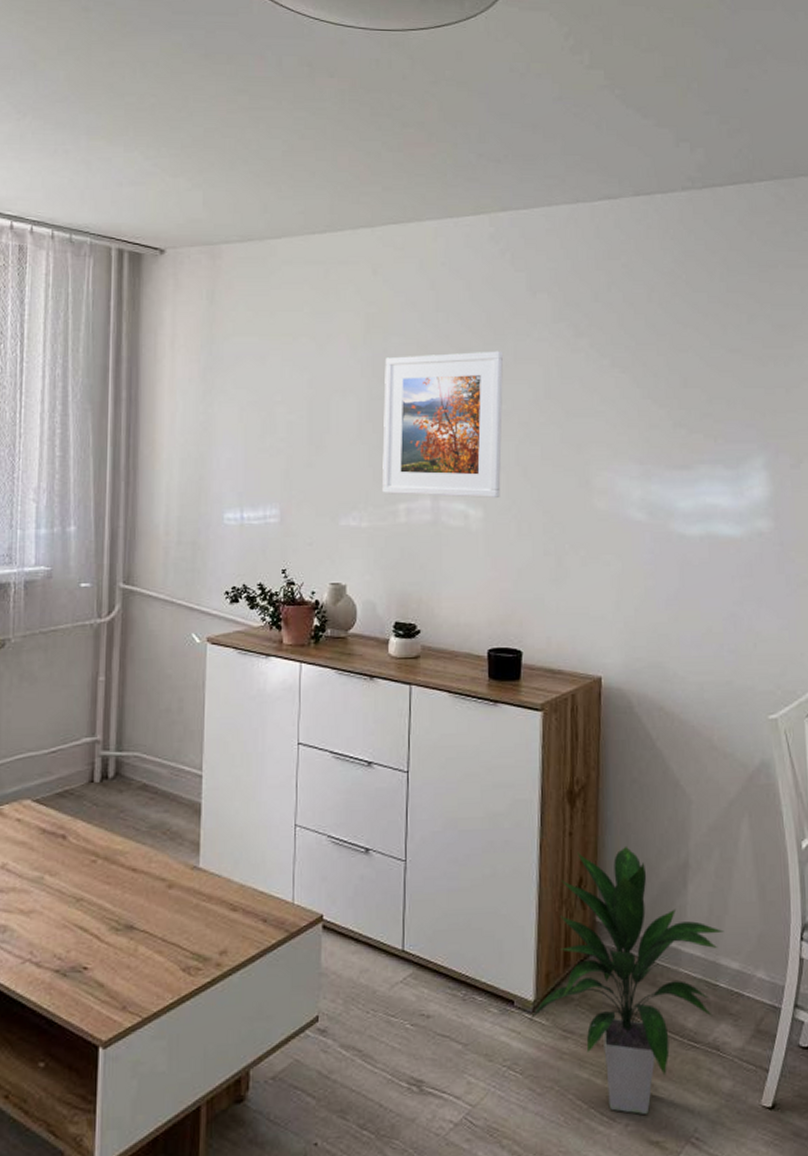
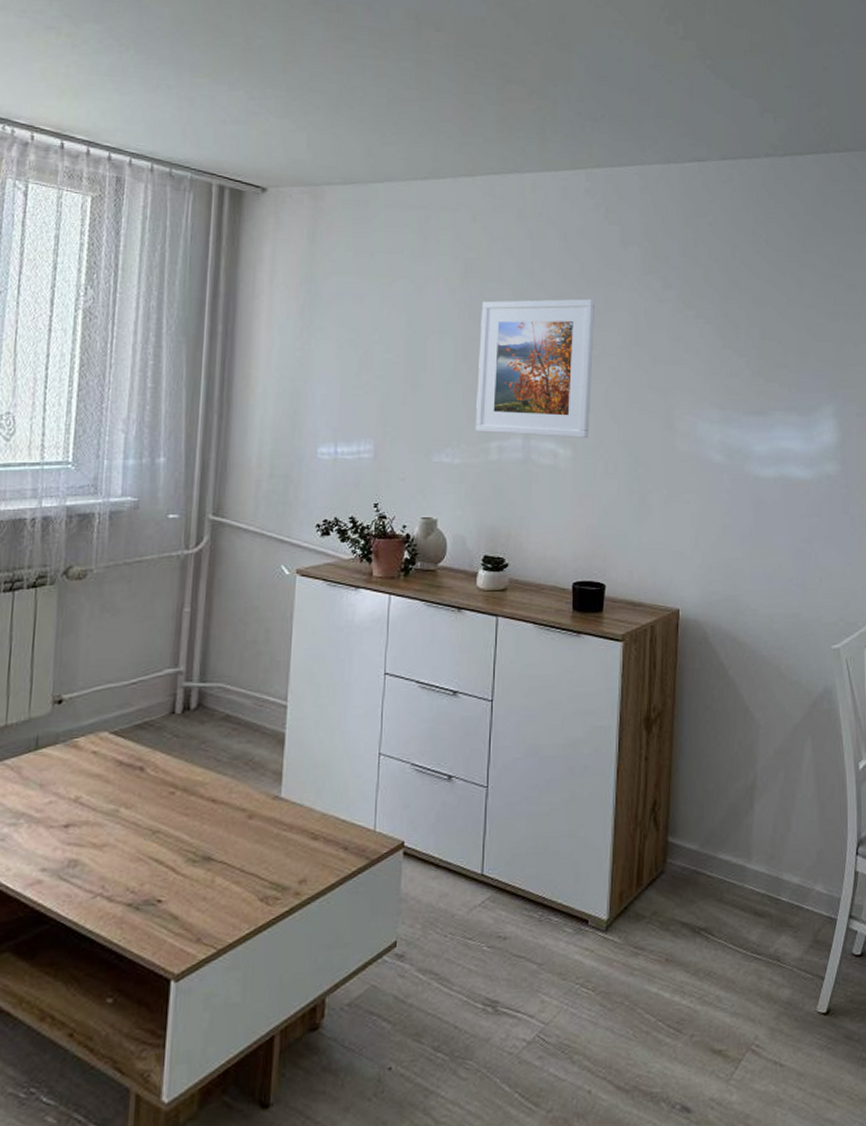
indoor plant: present [529,845,725,1114] -> none [602,769,787,1025]

